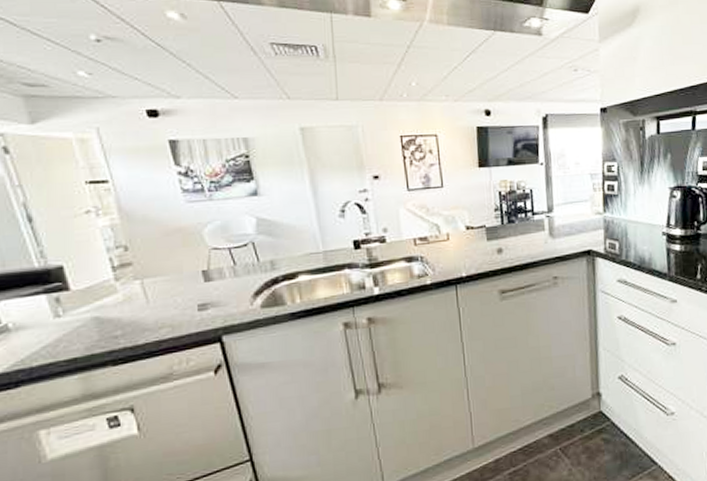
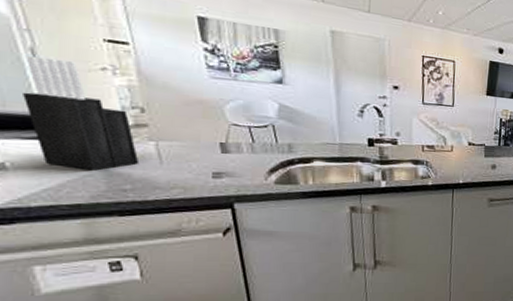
knife block: none [19,208,127,321] -> present [23,55,140,171]

